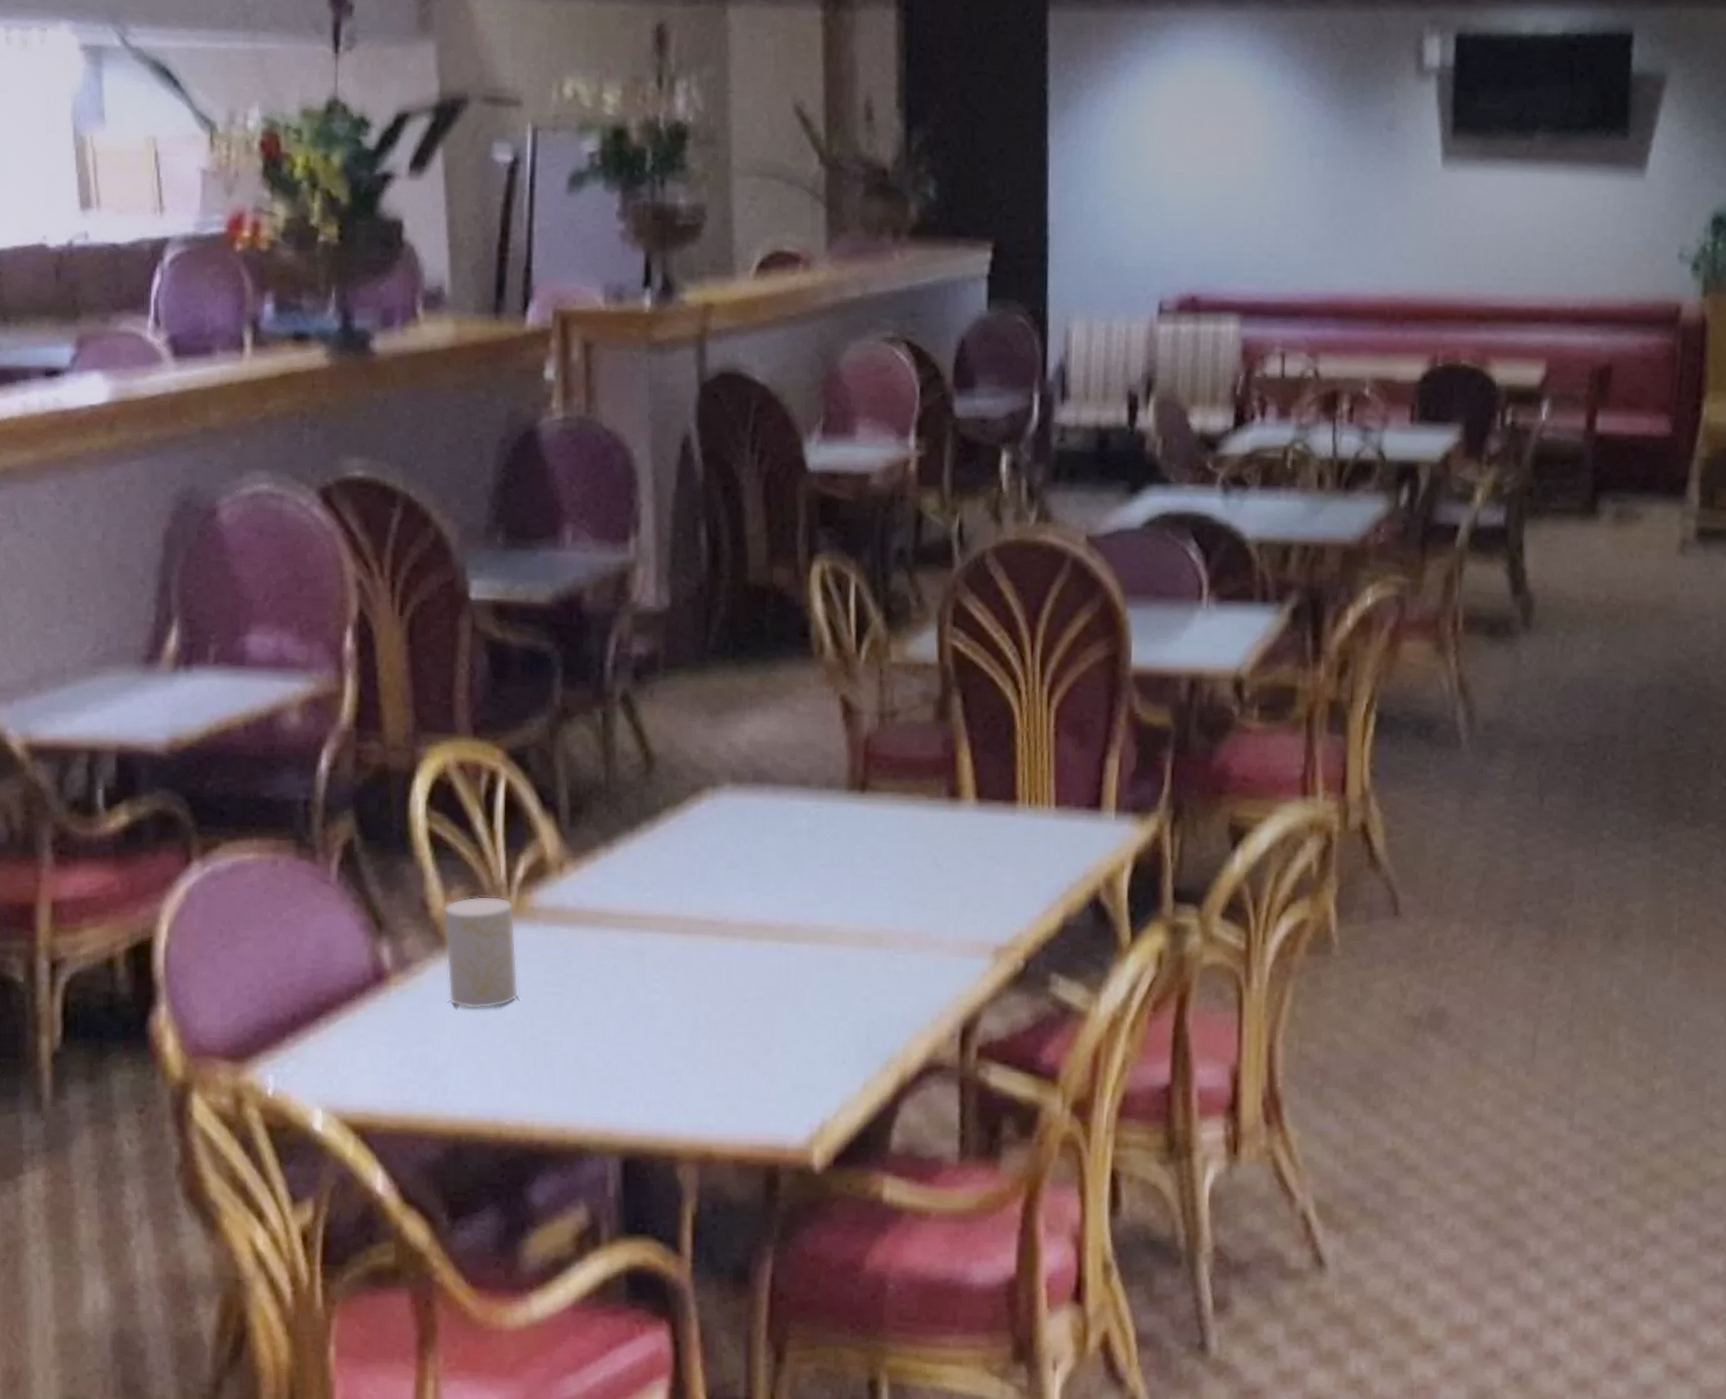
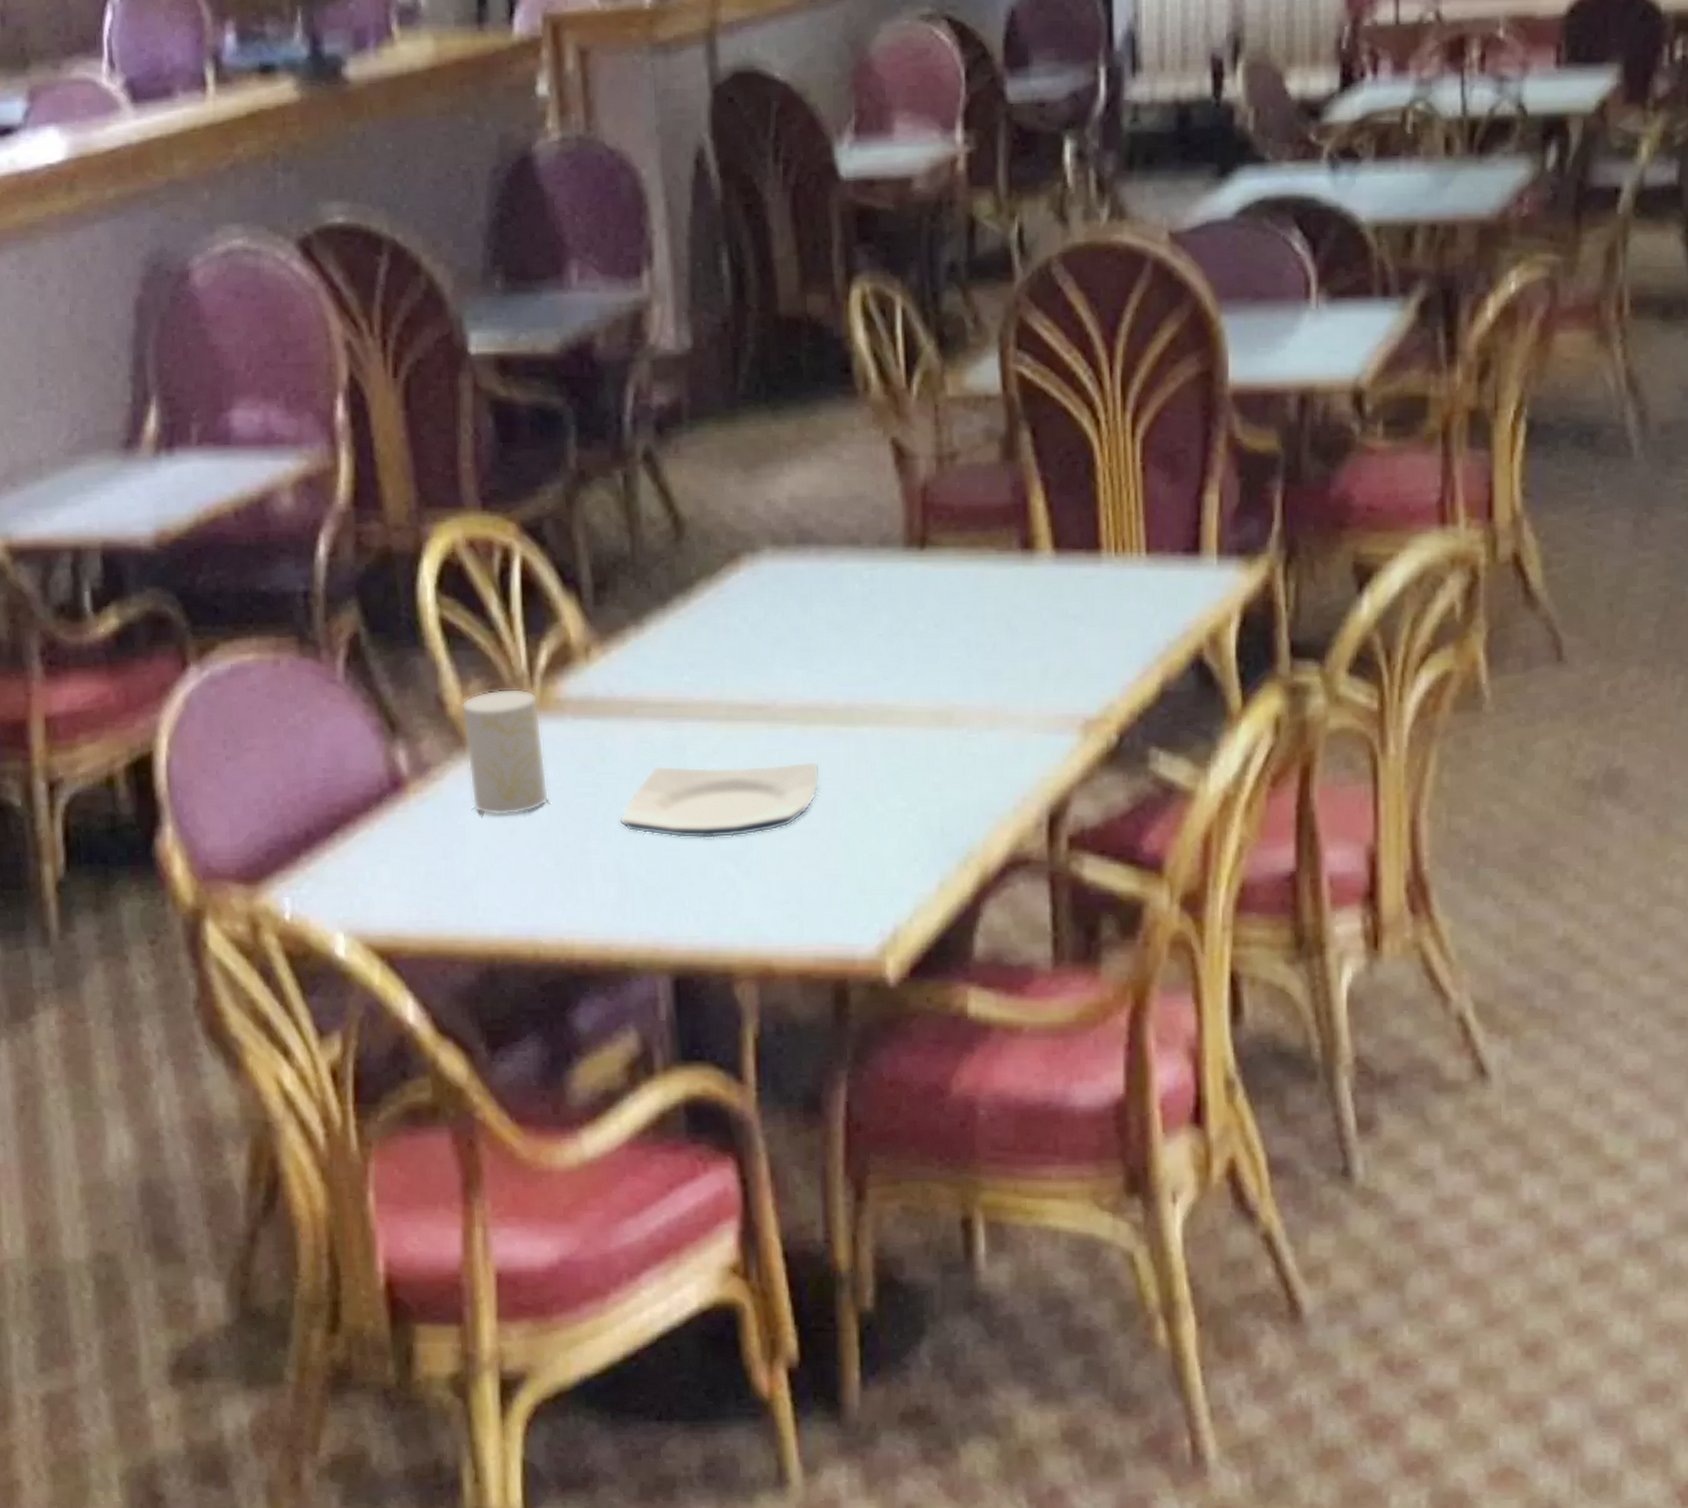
plate: none [582,971,763,1037] -> present [619,761,820,840]

